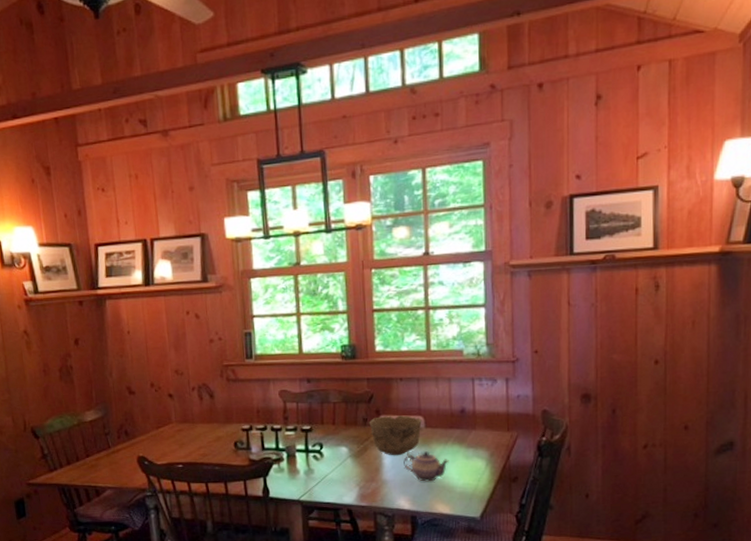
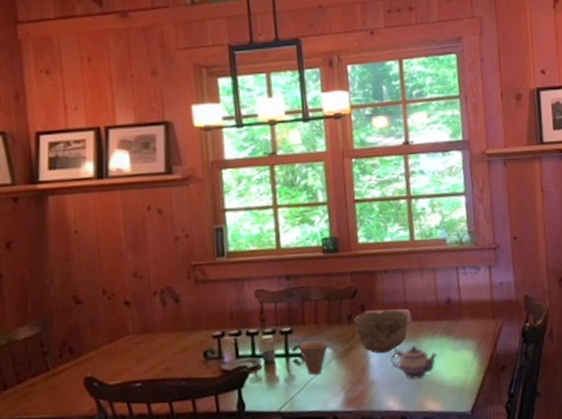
cup: none [318,440,344,470] -> present [299,340,328,375]

